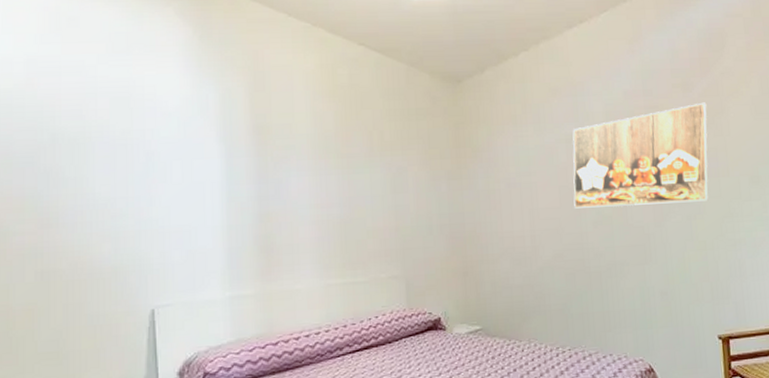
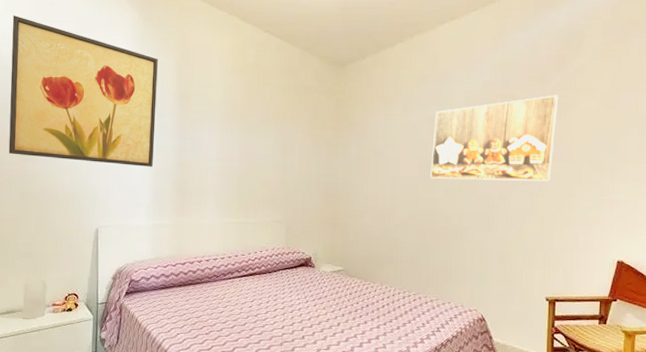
wall art: none [14,37,226,223] -> present [8,15,158,167]

